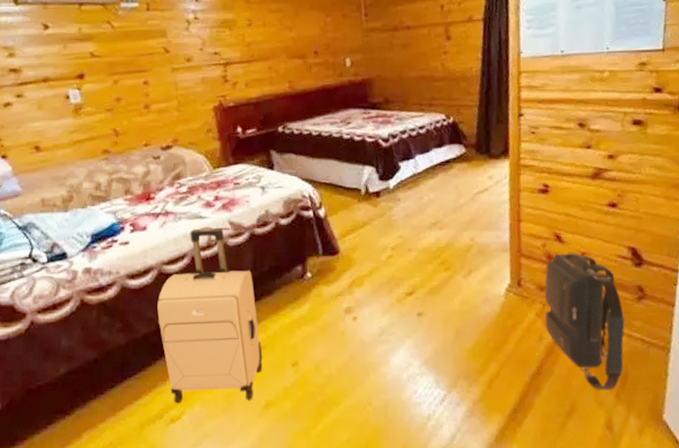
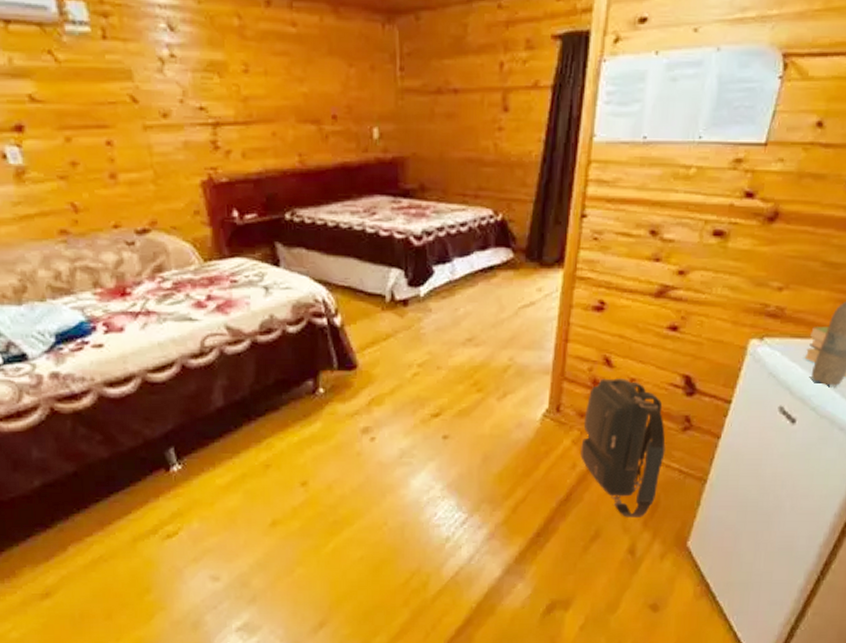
suitcase: present [157,226,263,404] -> none [143,331,269,520]

